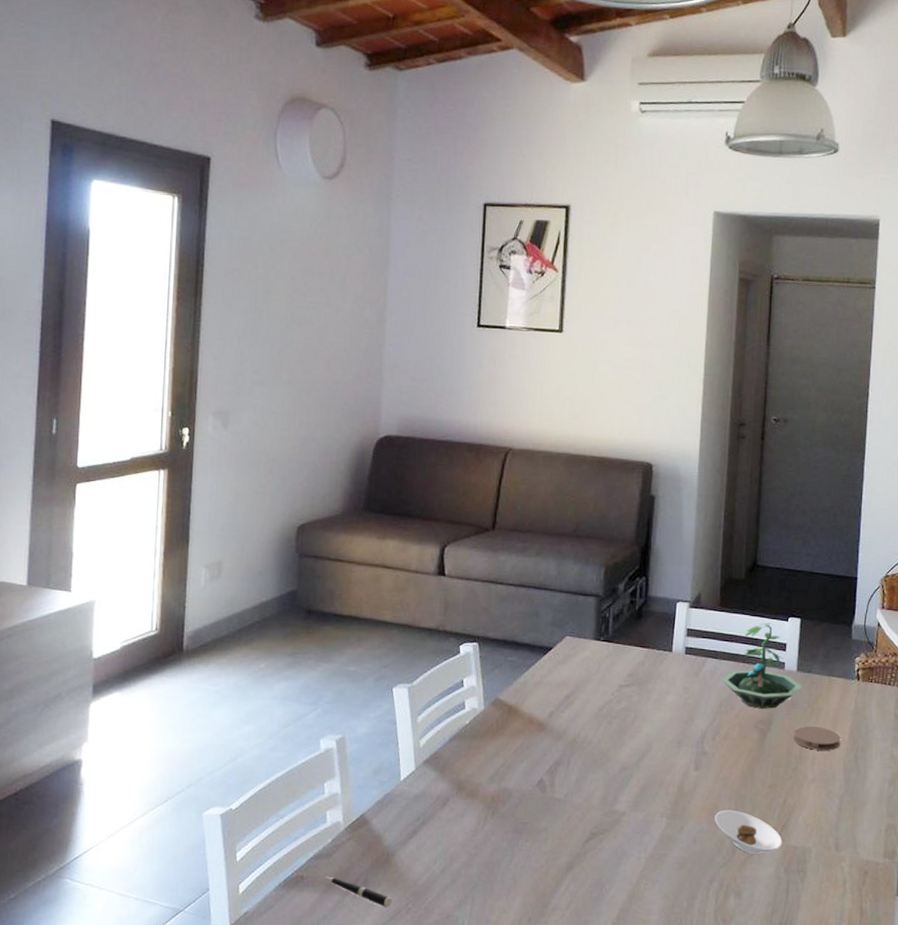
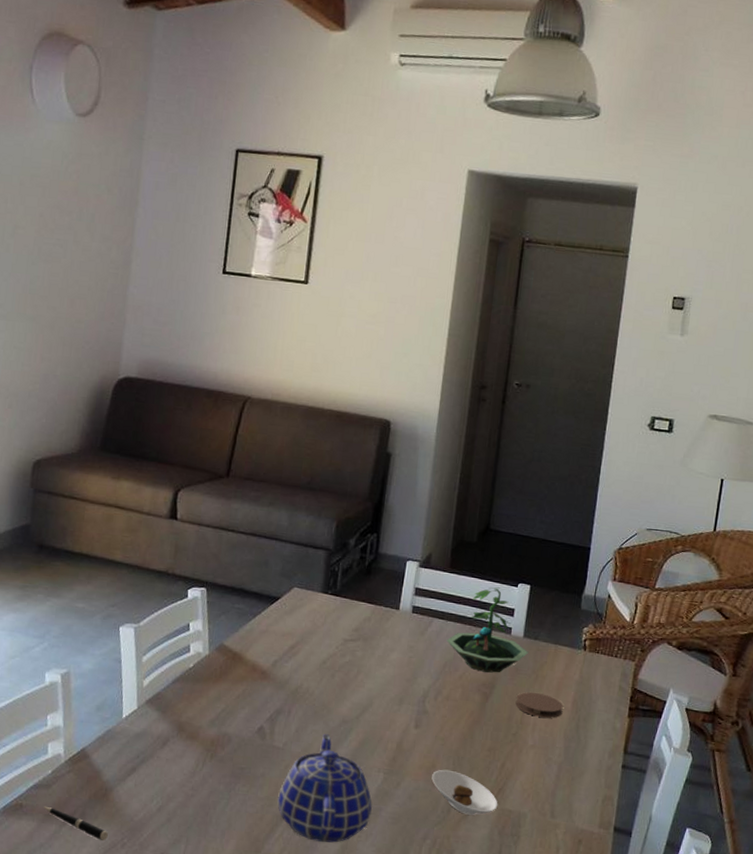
teapot: none [562,782,657,893] -> present [277,734,372,843]

